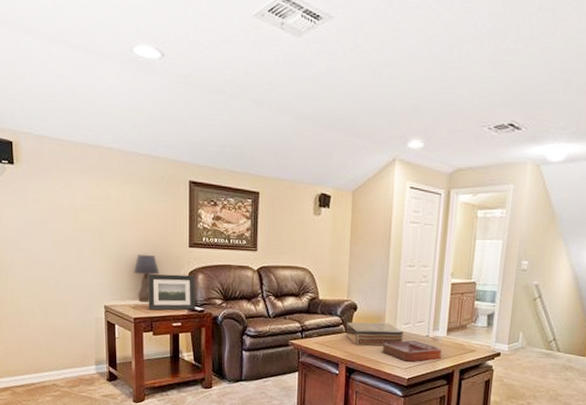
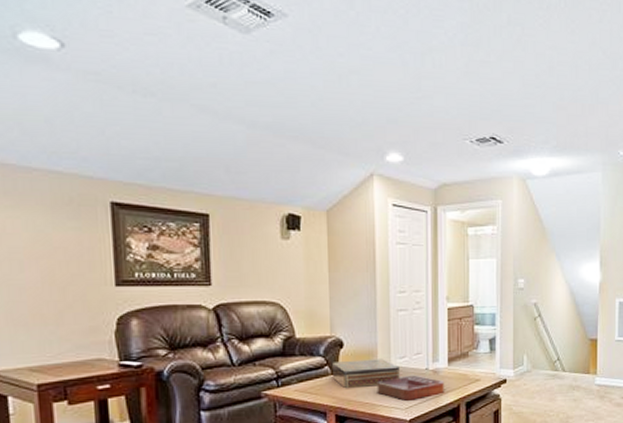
table lamp: present [133,254,160,303] -> none [32,298,74,362]
picture frame: present [148,273,196,311] -> none [55,321,131,372]

